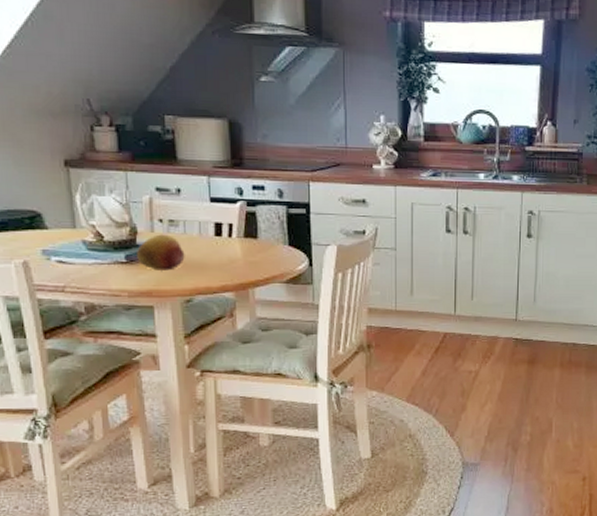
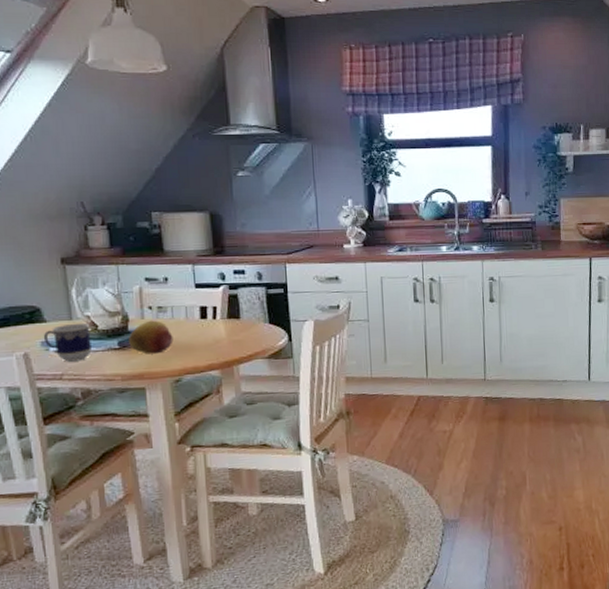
cup: none [44,232,96,273] -> present [43,323,92,362]

